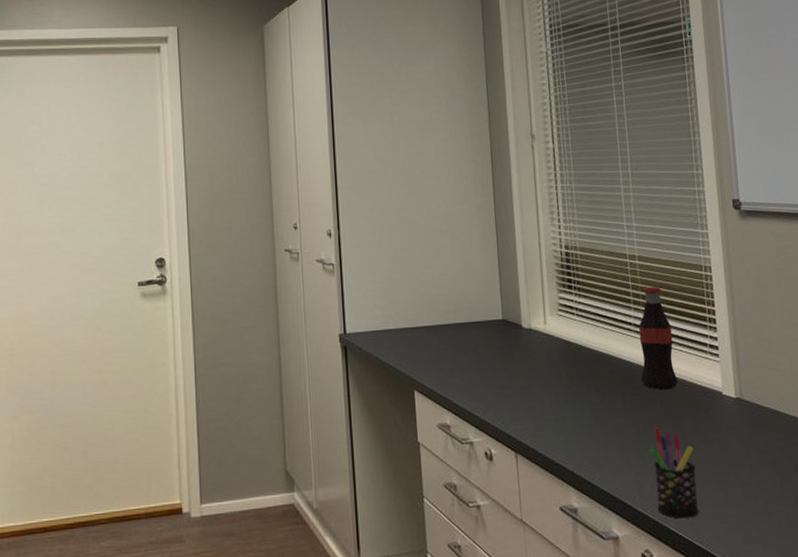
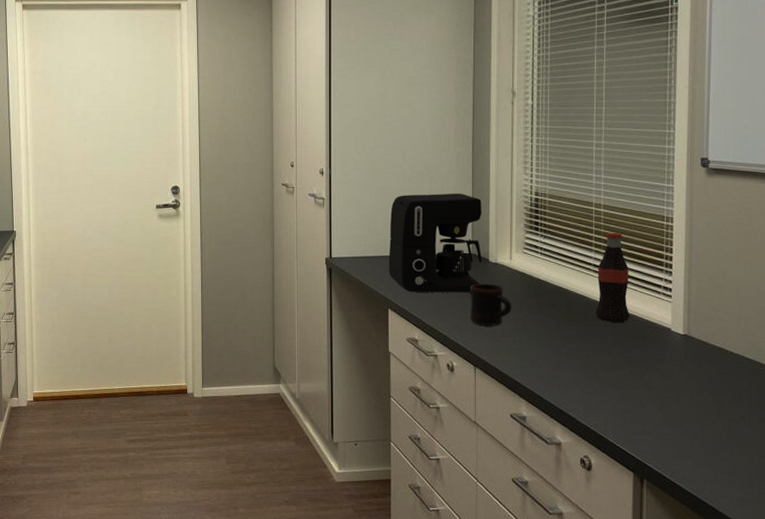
coffee maker: none [409,250,514,369] -> present [388,193,482,293]
mug: none [504,353,551,403] -> present [470,283,512,326]
pen holder: present [650,427,700,519] -> none [597,354,639,433]

